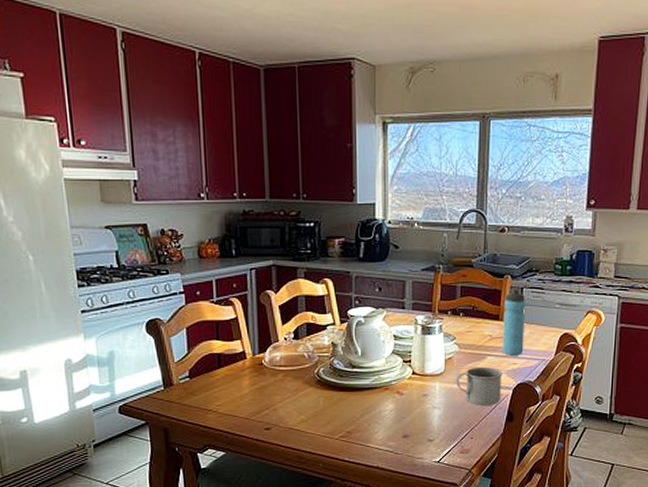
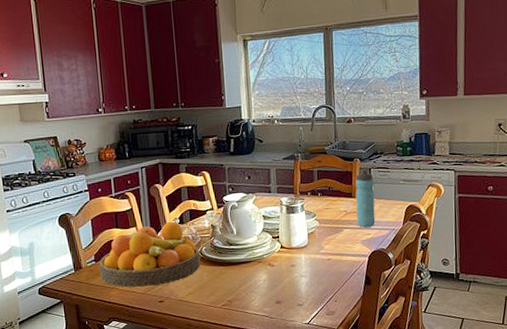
fruit bowl: none [194,335,316,412] -> present [99,221,200,288]
mug: present [456,366,503,405] -> none [319,238,359,272]

